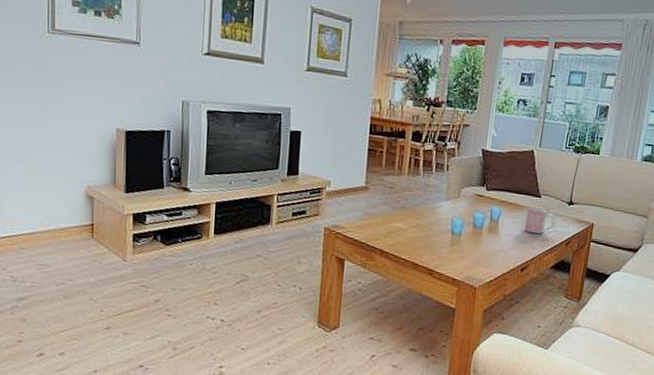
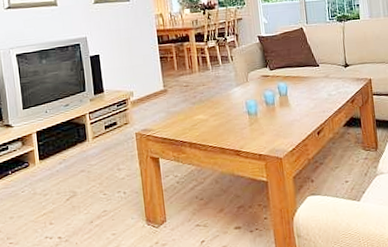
mug: present [524,207,556,234] -> none [309,75,338,99]

